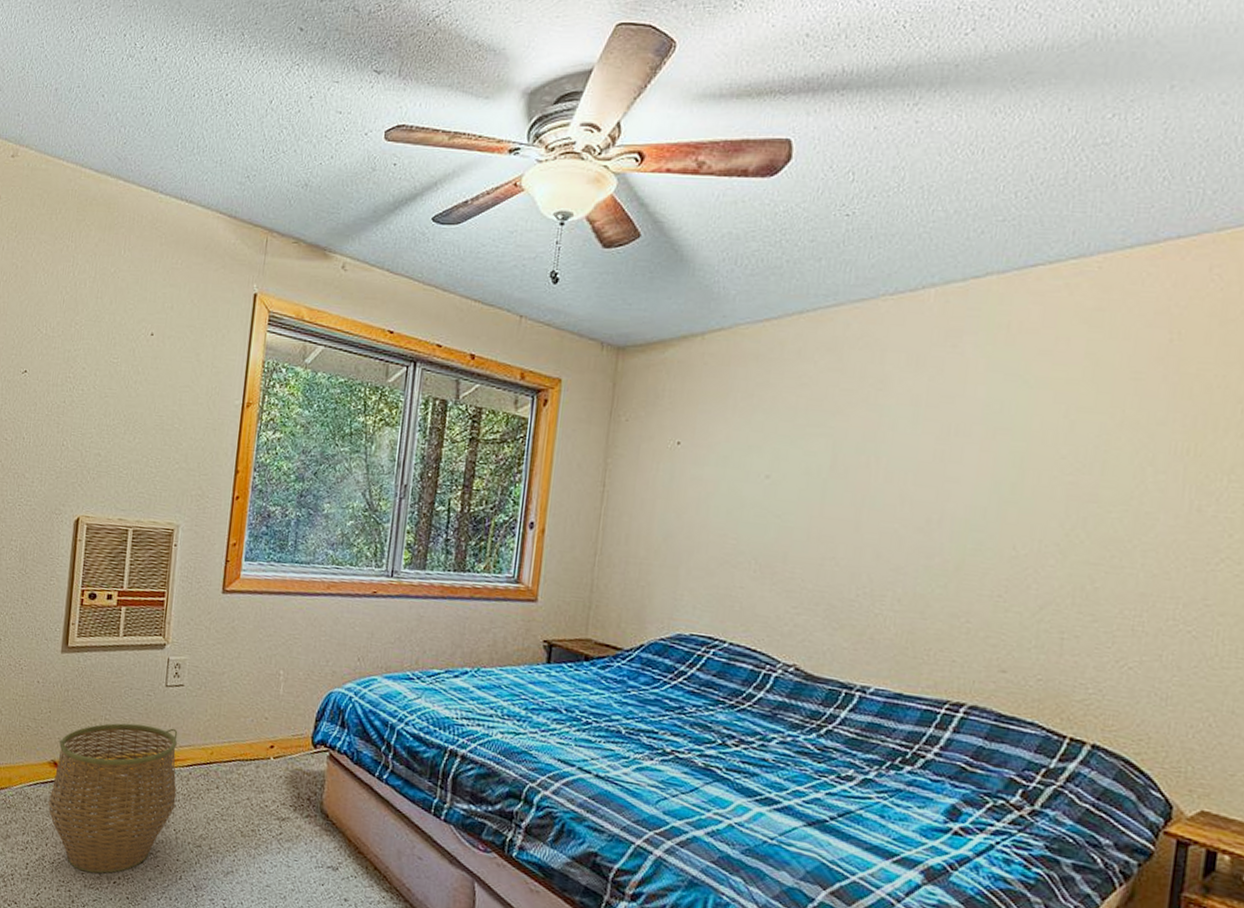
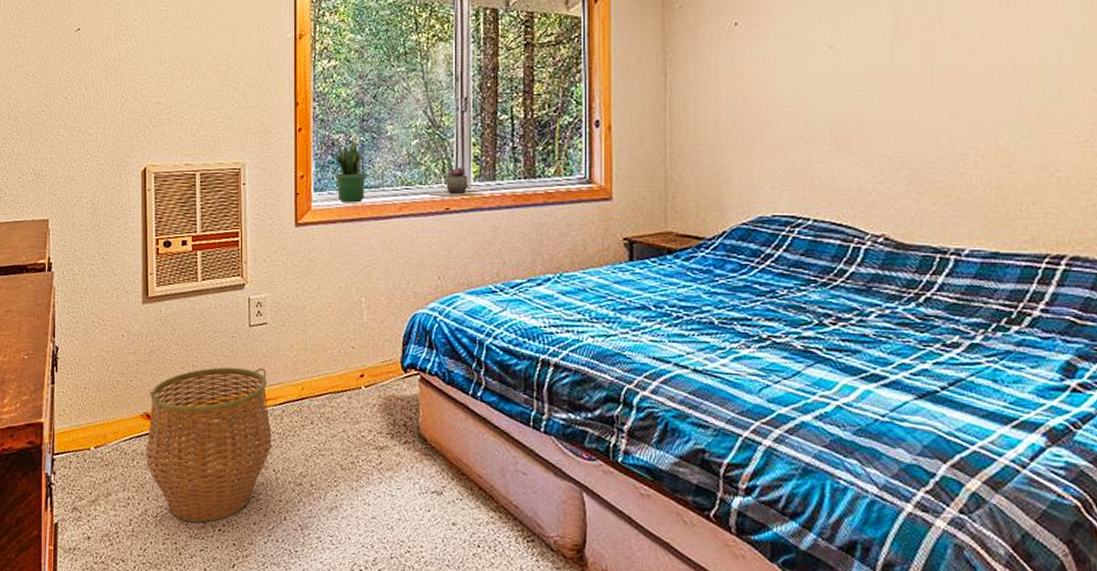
planter: none [265,512,300,577] -> present [330,138,368,203]
succulent plant: none [358,552,411,584] -> present [428,167,483,198]

